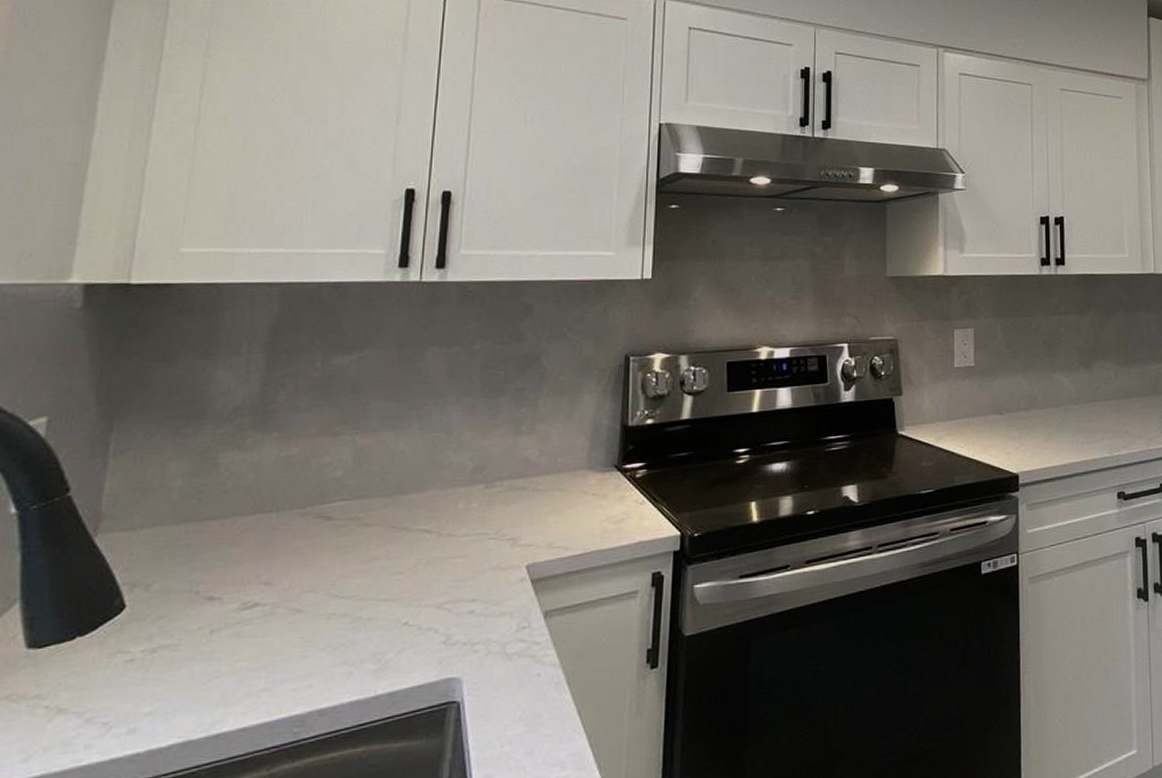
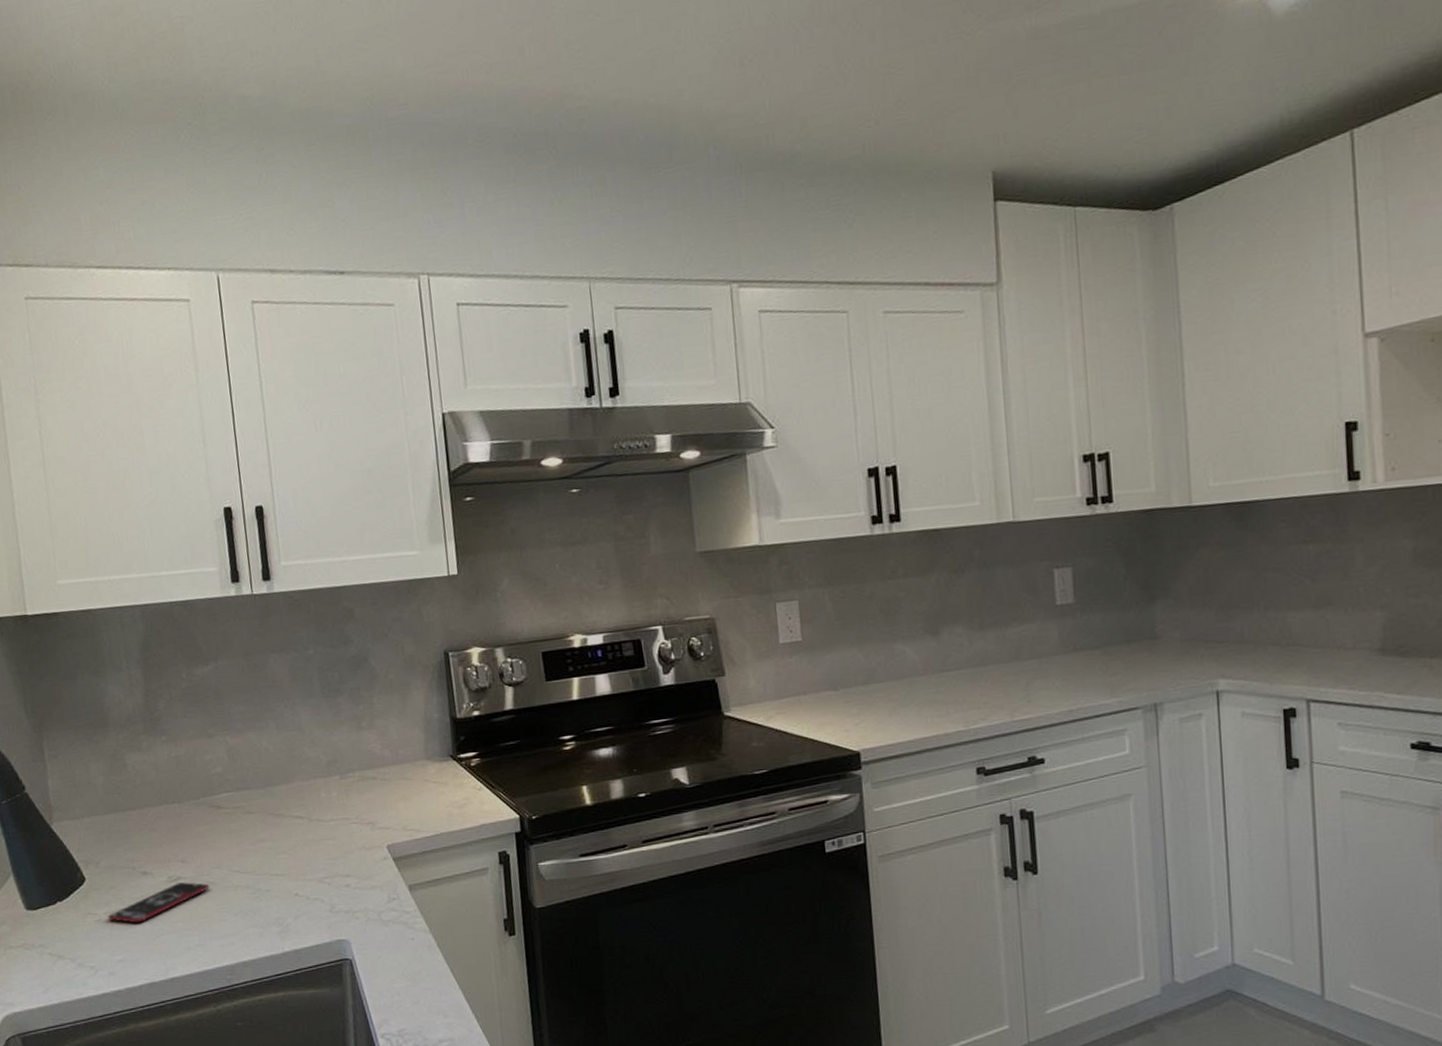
smartphone: none [145,609,296,663] -> present [108,882,210,923]

